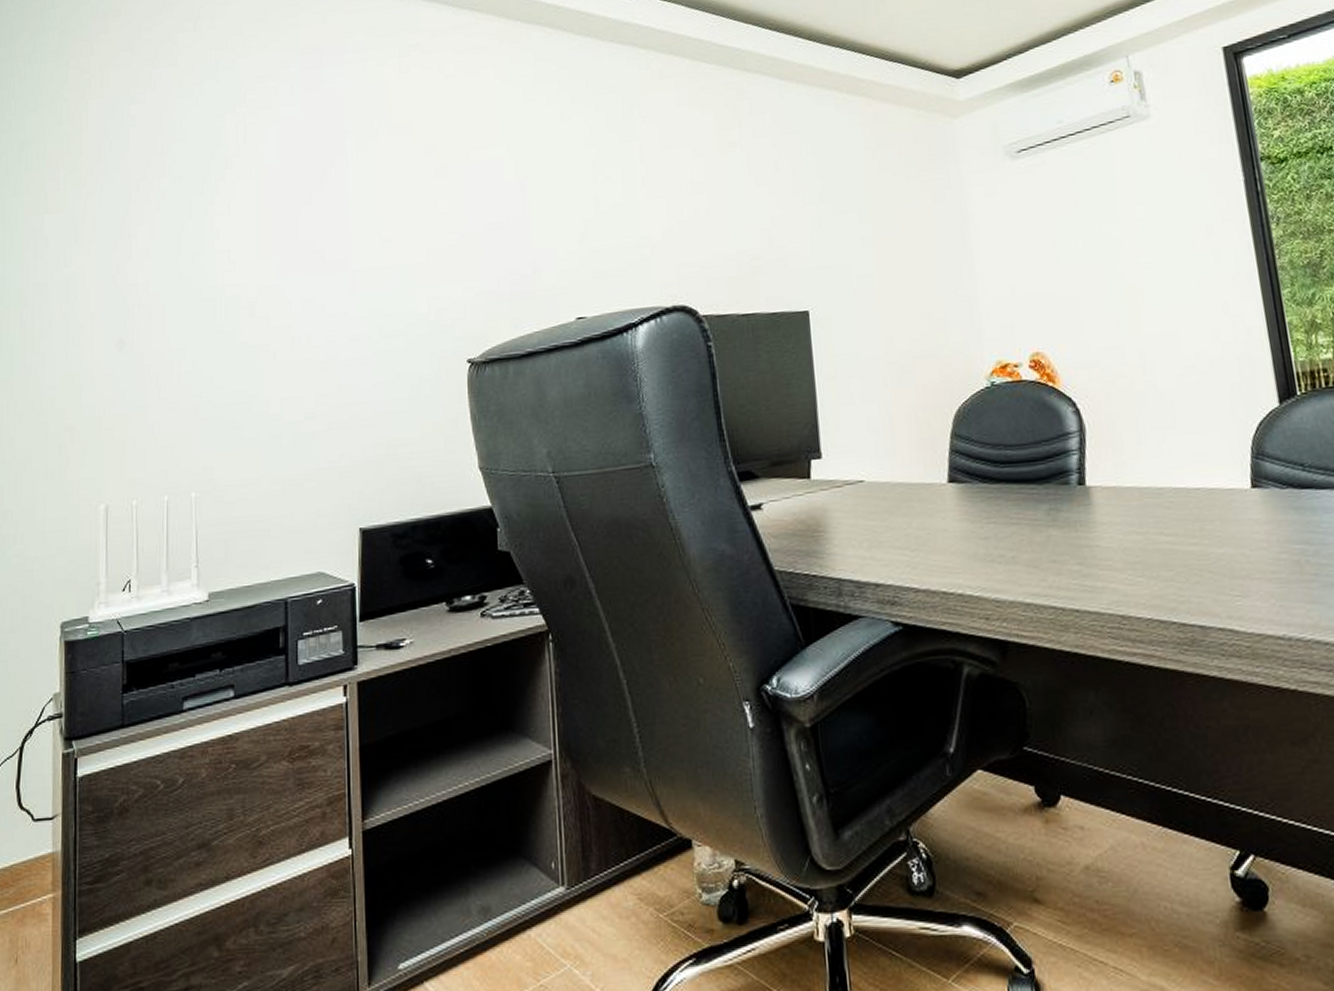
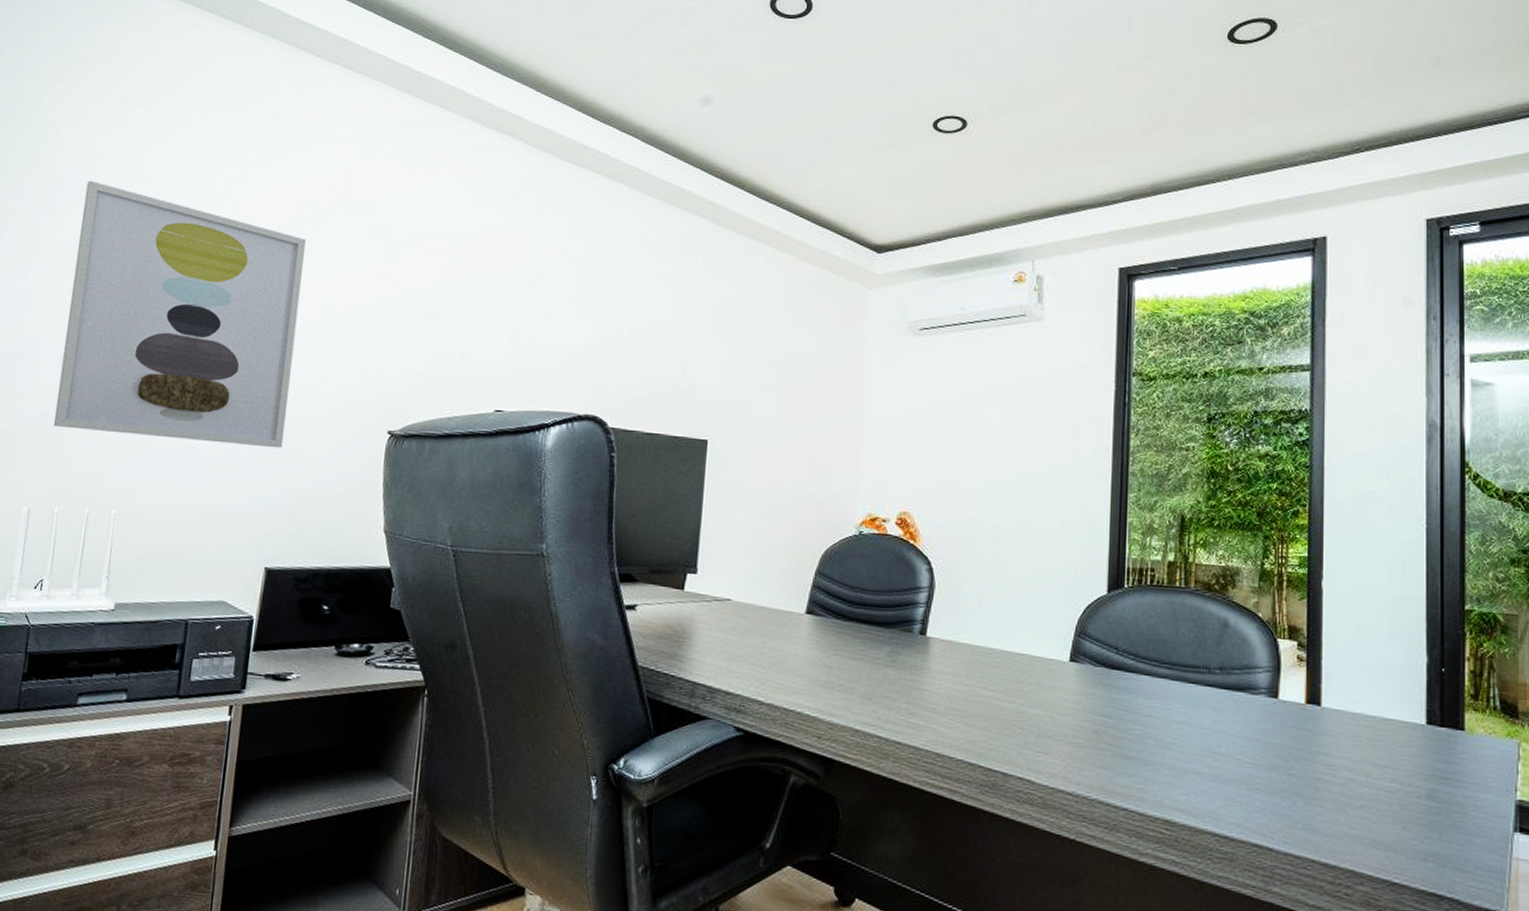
wall art: none [119,151,360,414] -> present [53,180,306,449]

